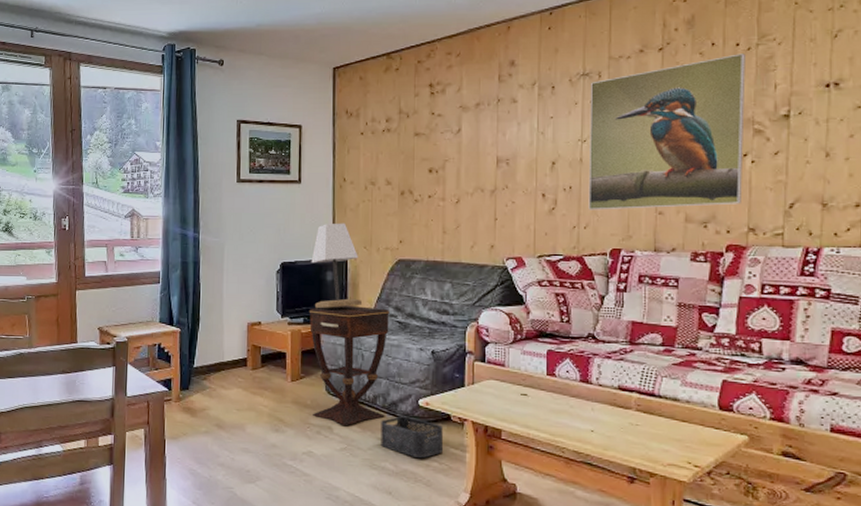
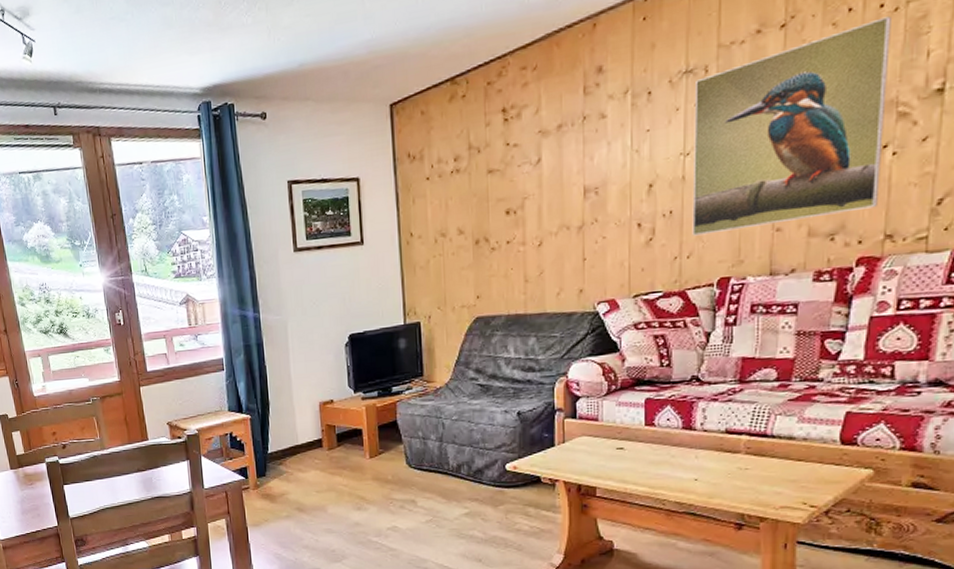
side table: present [309,305,390,425] -> none [384,372,471,497]
lamp: present [311,223,363,308] -> none [381,283,440,379]
storage bin: present [381,416,444,459] -> none [467,482,535,524]

